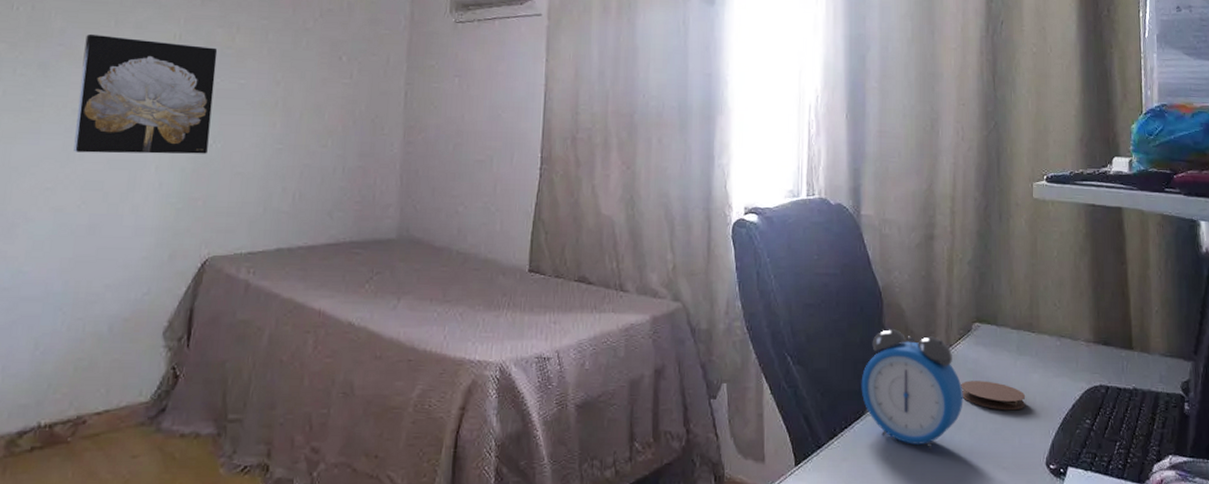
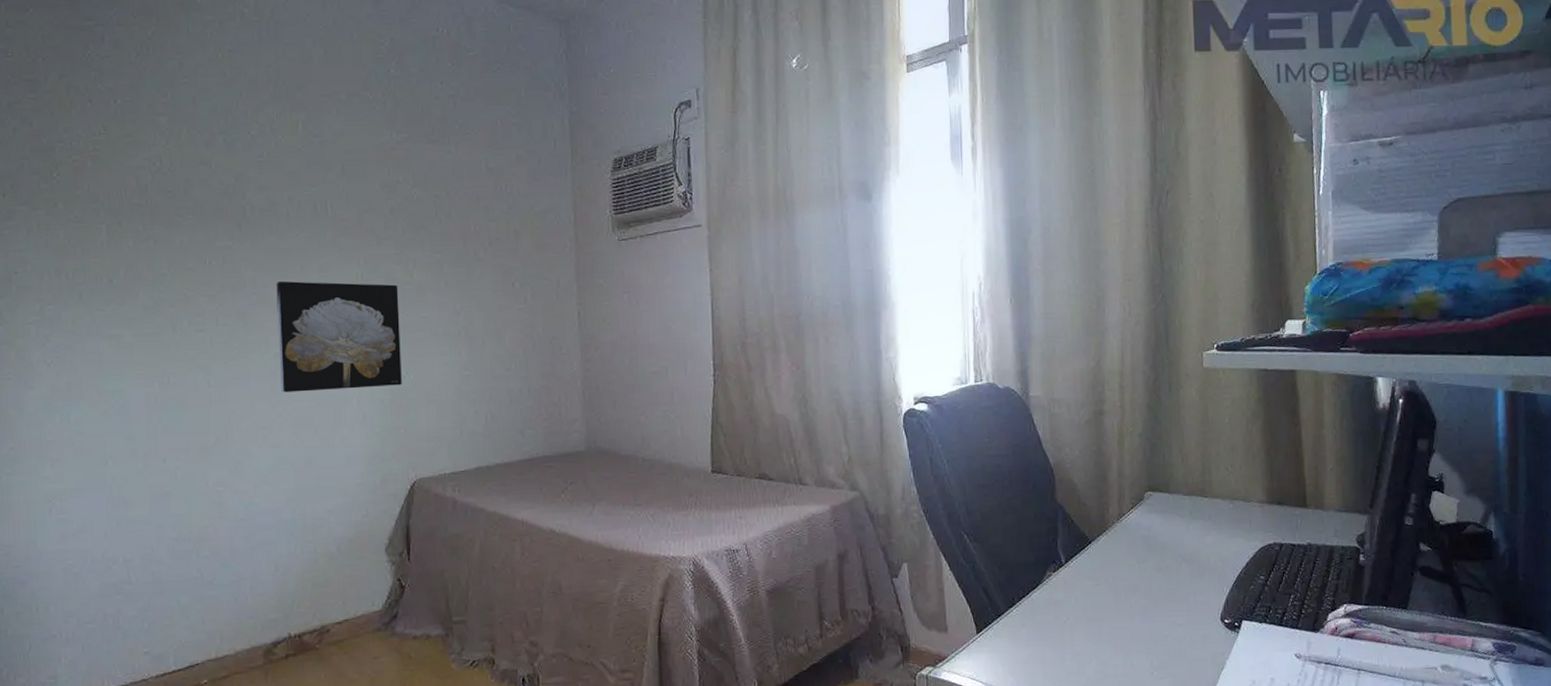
alarm clock: present [861,328,963,450] -> none [1036,502,1138,612]
coaster: present [961,381,1026,411] -> none [1135,545,1200,572]

